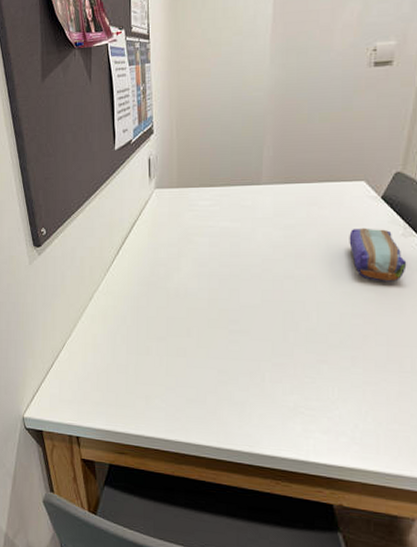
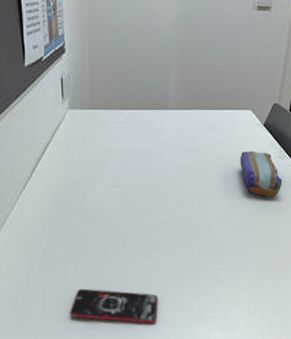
smartphone: none [150,368,247,413] -> present [69,288,159,324]

